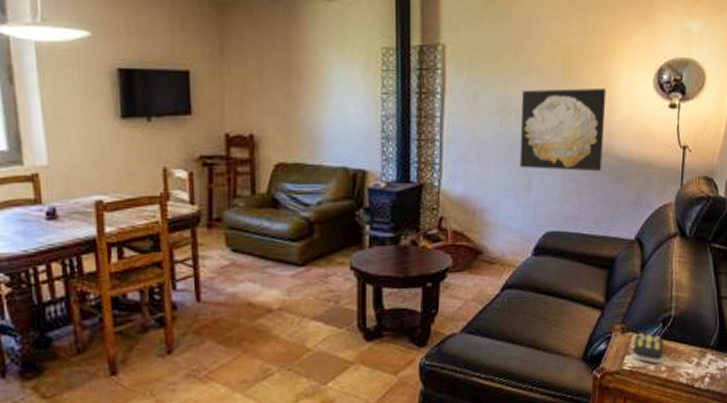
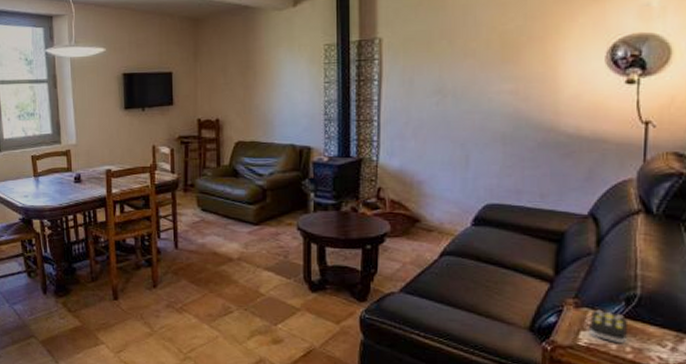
wall art: present [519,88,607,172] -> none [457,68,550,148]

